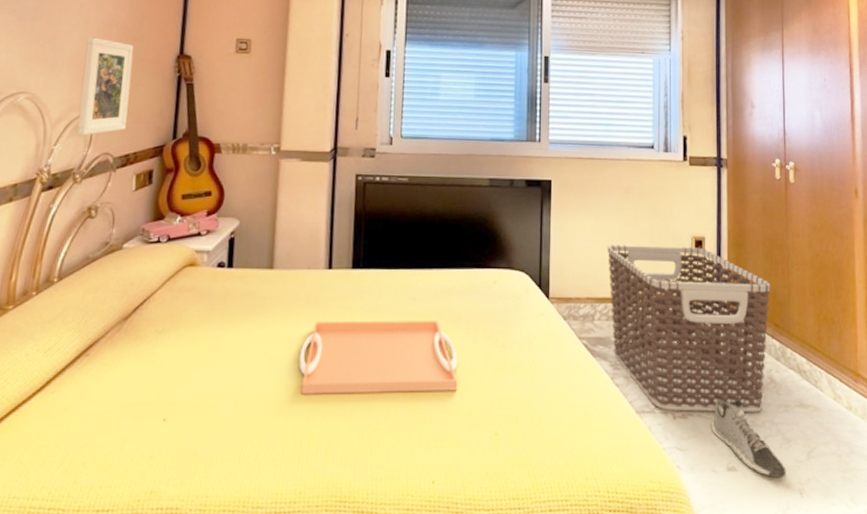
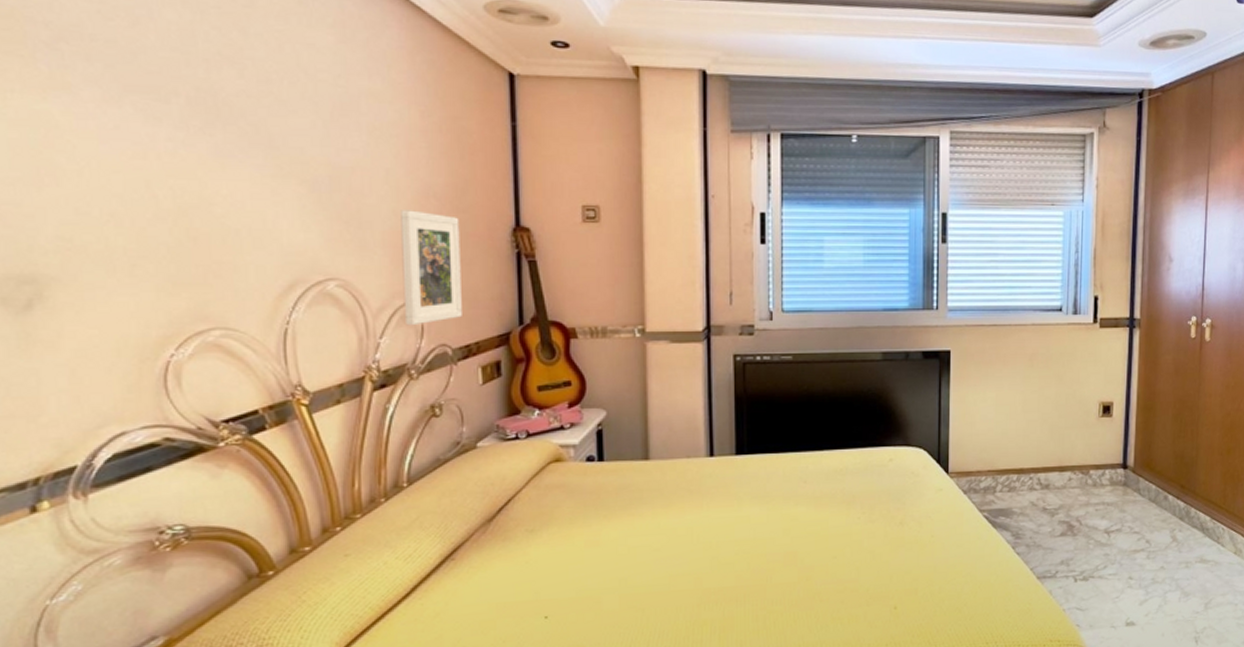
serving tray: present [298,320,458,394] -> none [685,502,855,583]
clothes hamper: present [606,244,771,412] -> none [1009,412,1179,574]
sneaker: present [712,399,786,479] -> none [1112,560,1183,630]

